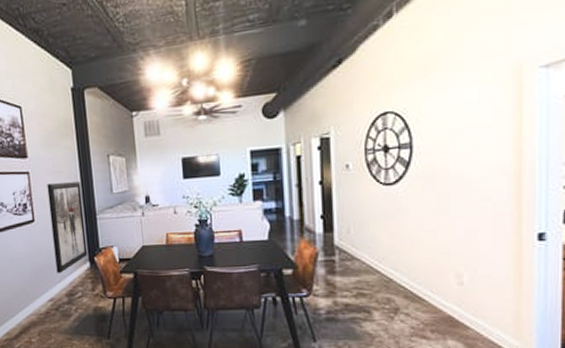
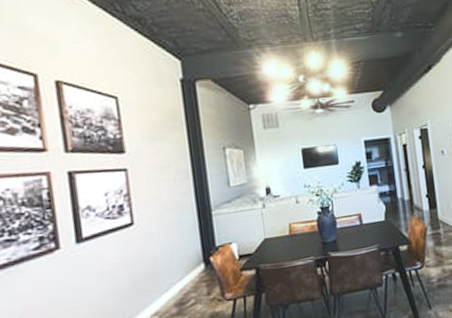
wall art: present [47,181,88,273] -> none [150,176,202,282]

